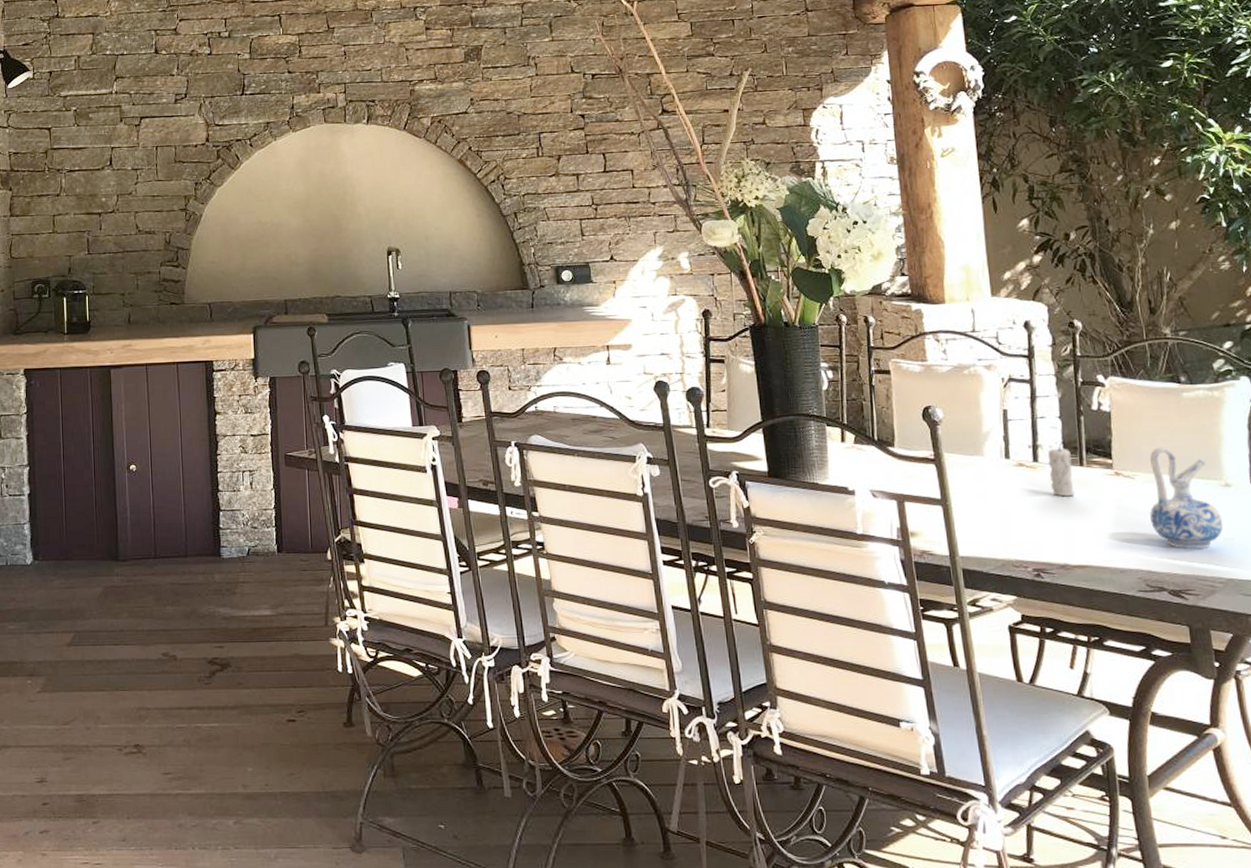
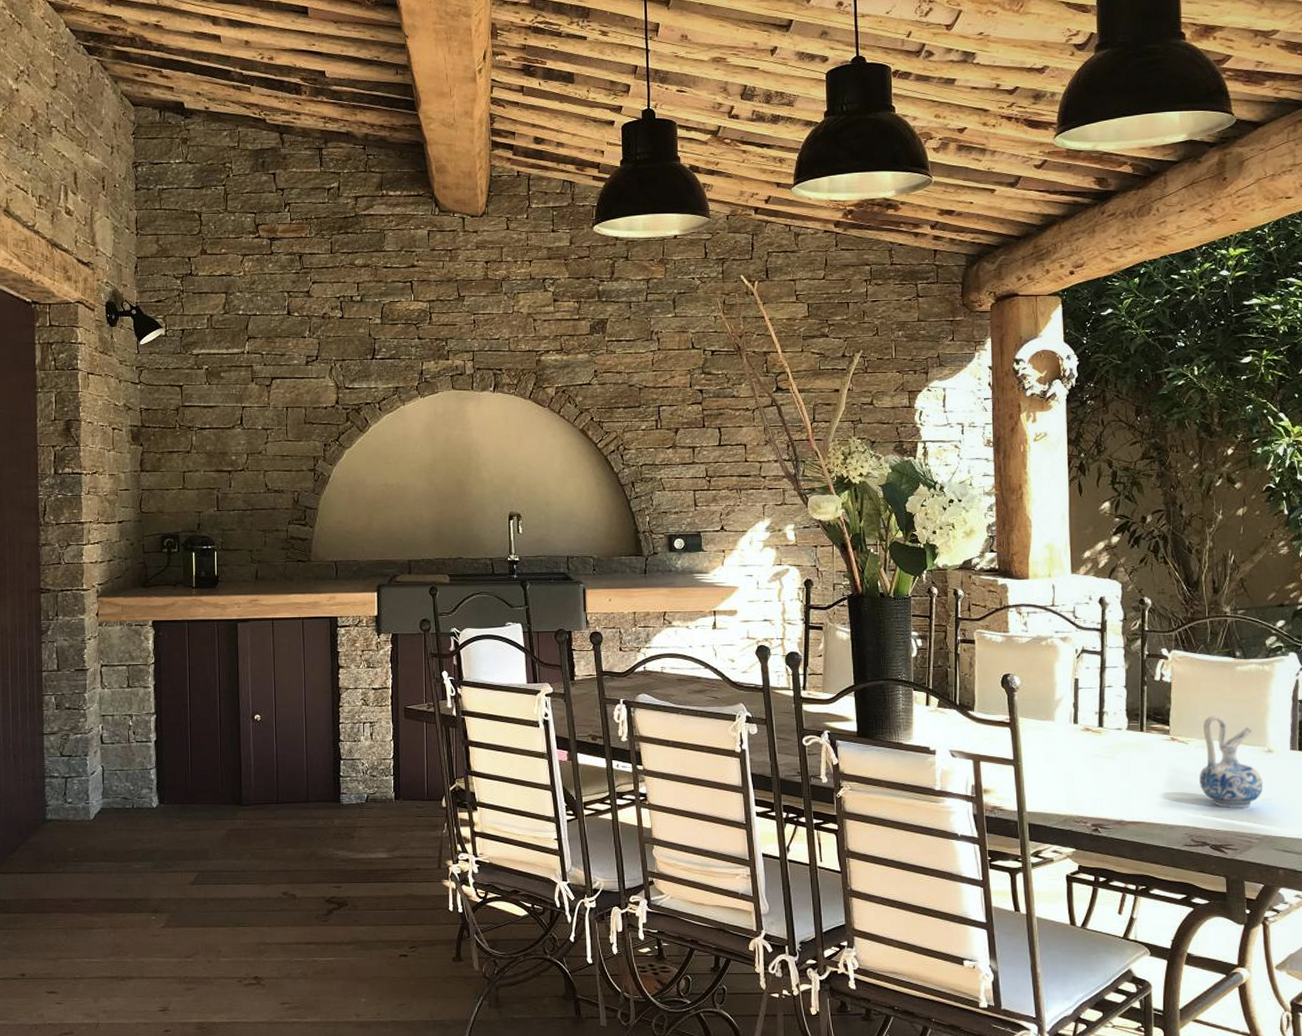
candle: present [1048,442,1075,497] -> none [1112,709,1134,759]

